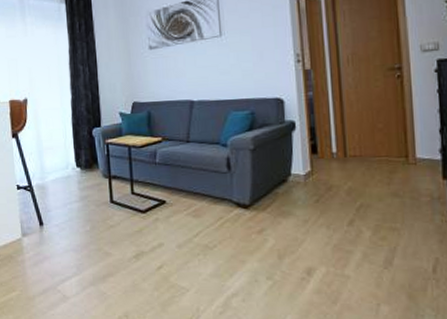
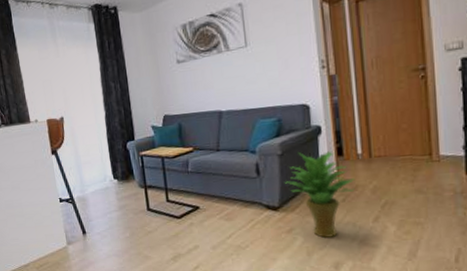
potted plant: none [255,147,330,242] -> present [284,151,355,239]

